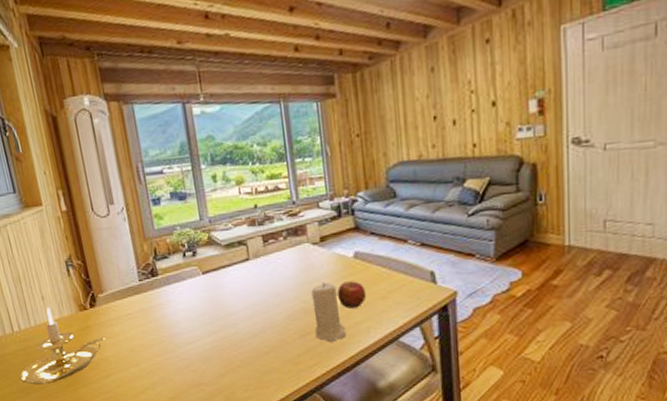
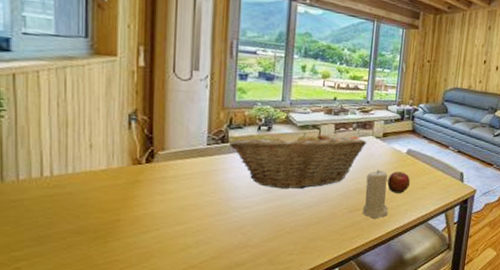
candle holder: present [19,307,106,385] -> none [37,156,156,235]
fruit basket: none [158,246,304,319] -> present [228,132,367,189]

